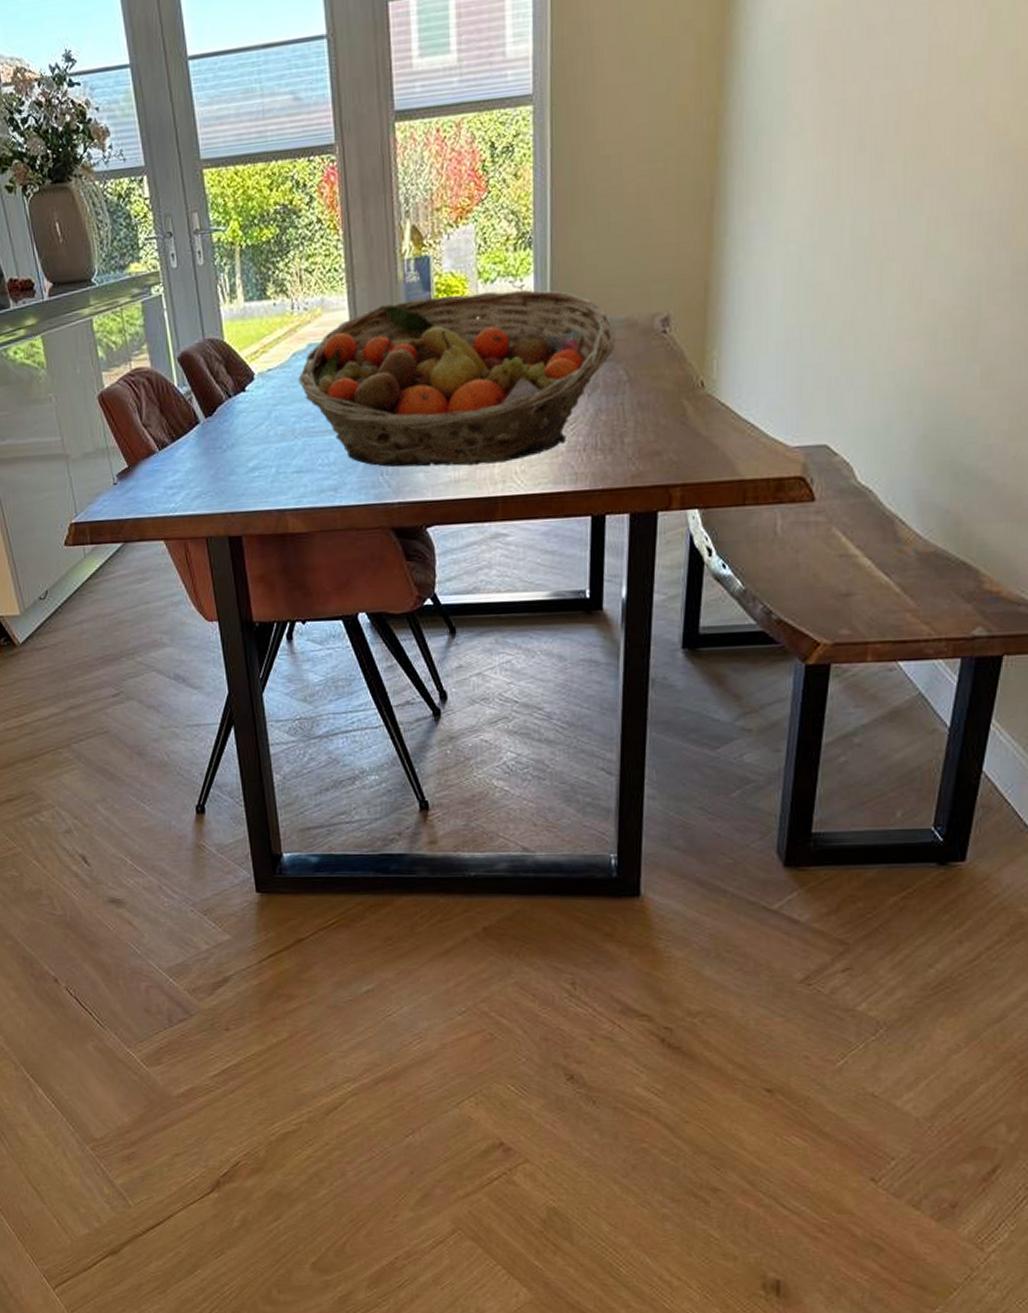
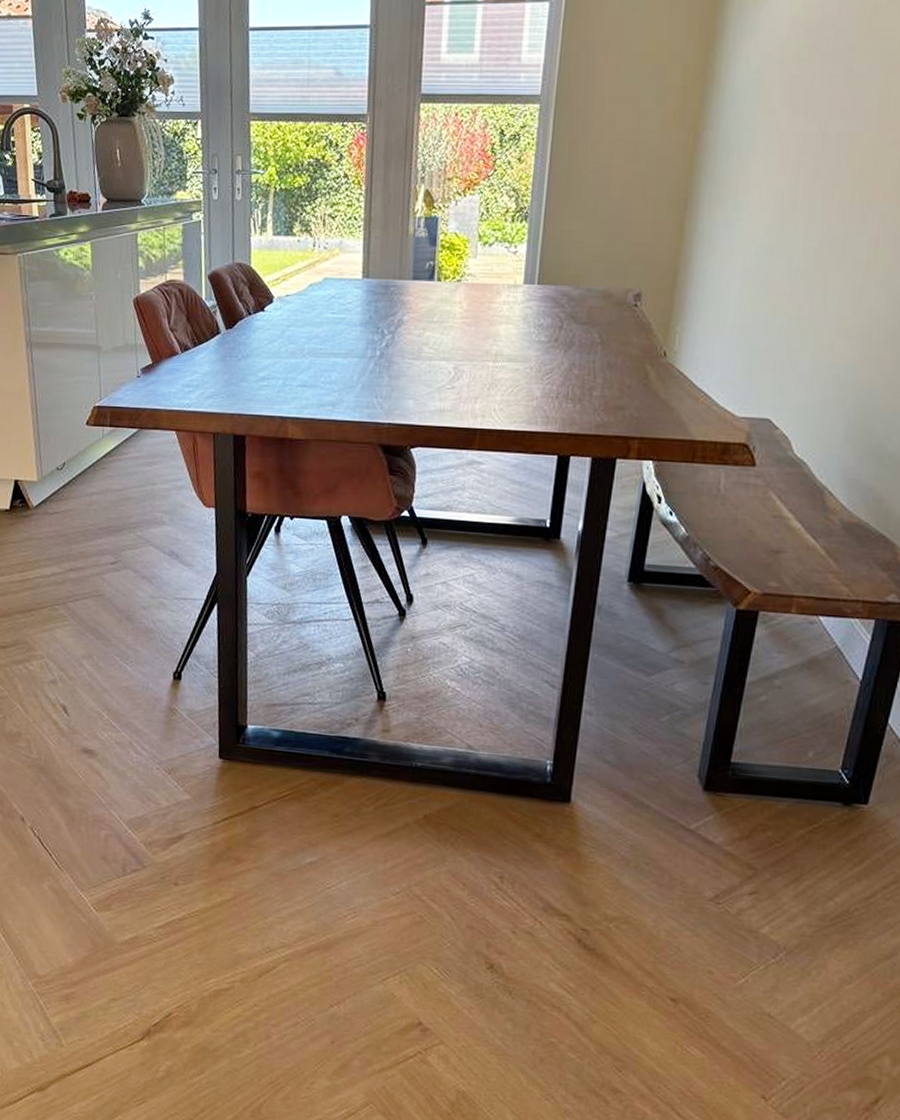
fruit basket: present [298,289,616,467] -> none [312,251,593,400]

